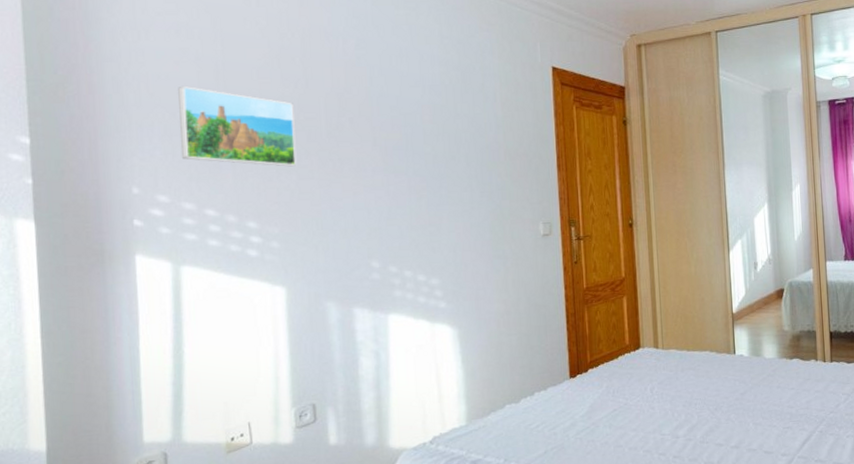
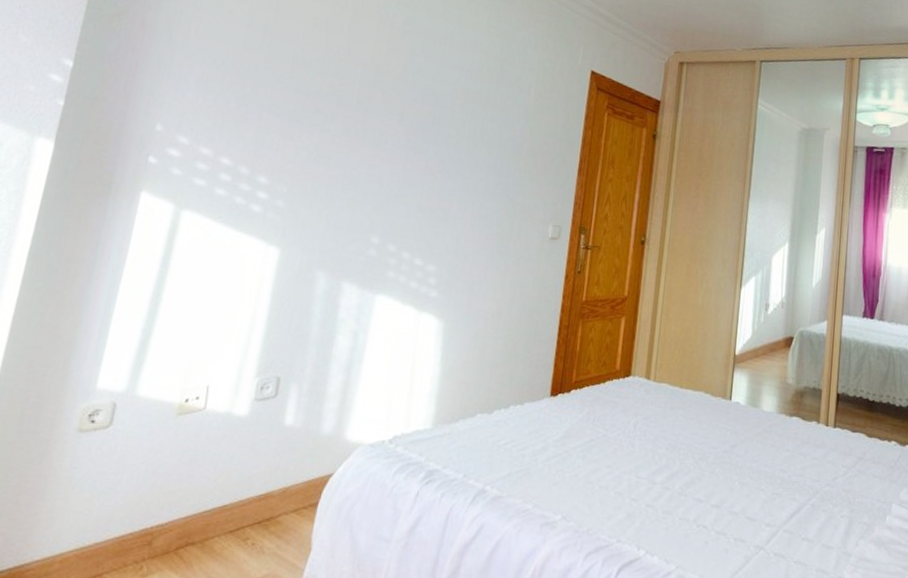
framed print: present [178,86,297,167] -> none [212,35,332,129]

